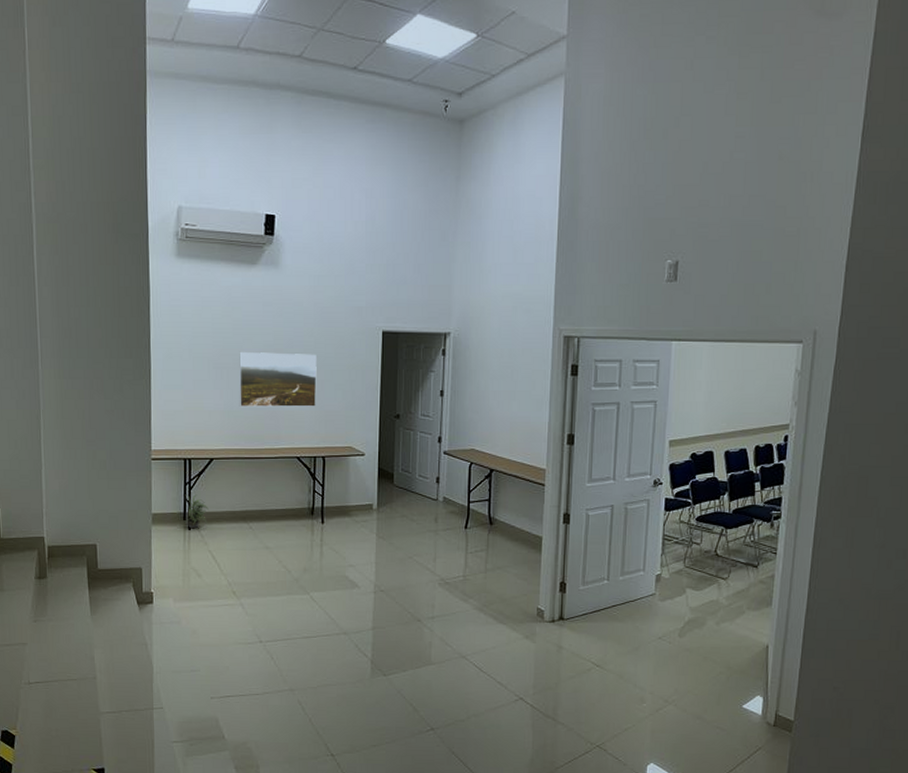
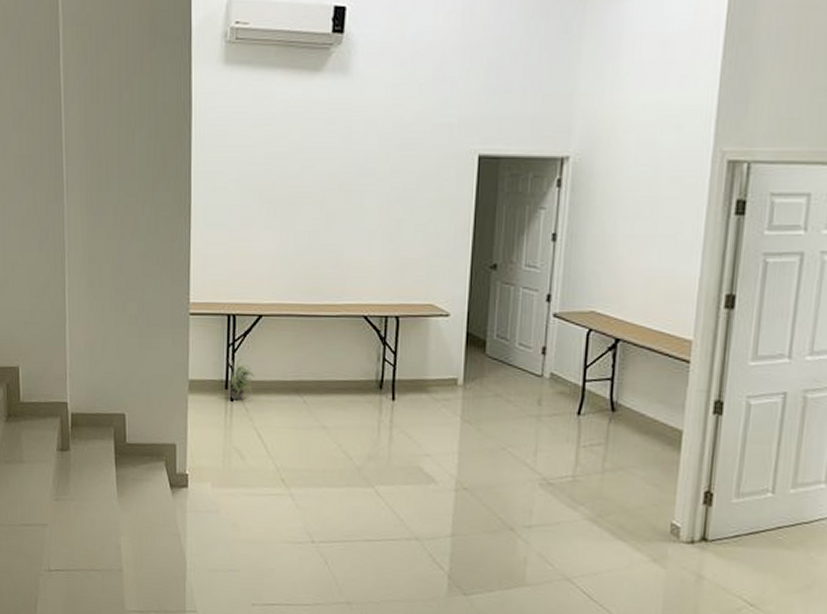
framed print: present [239,351,317,407] -> none [294,182,393,253]

